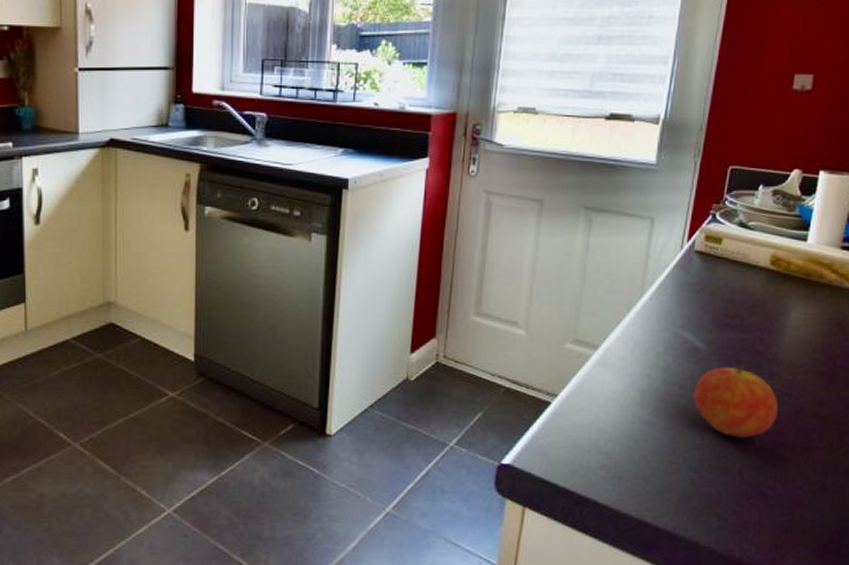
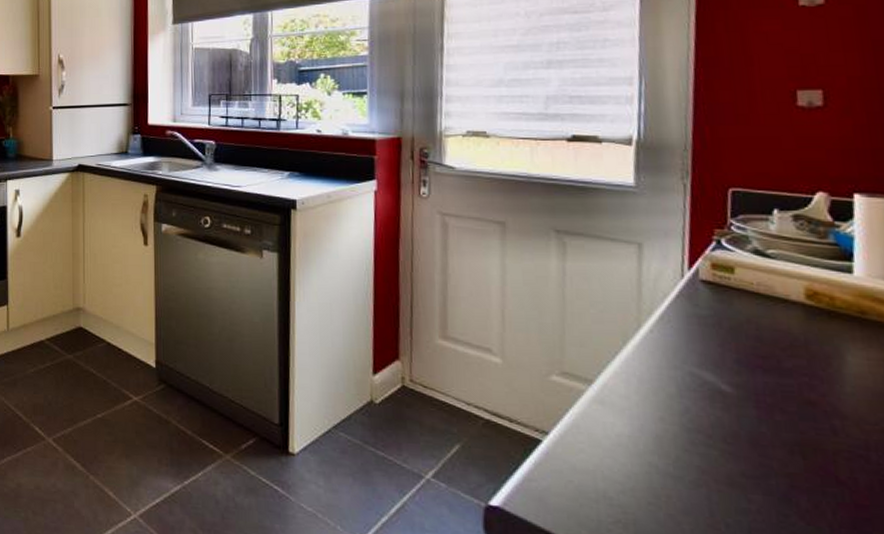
fruit: present [694,361,779,438] -> none [727,411,854,507]

